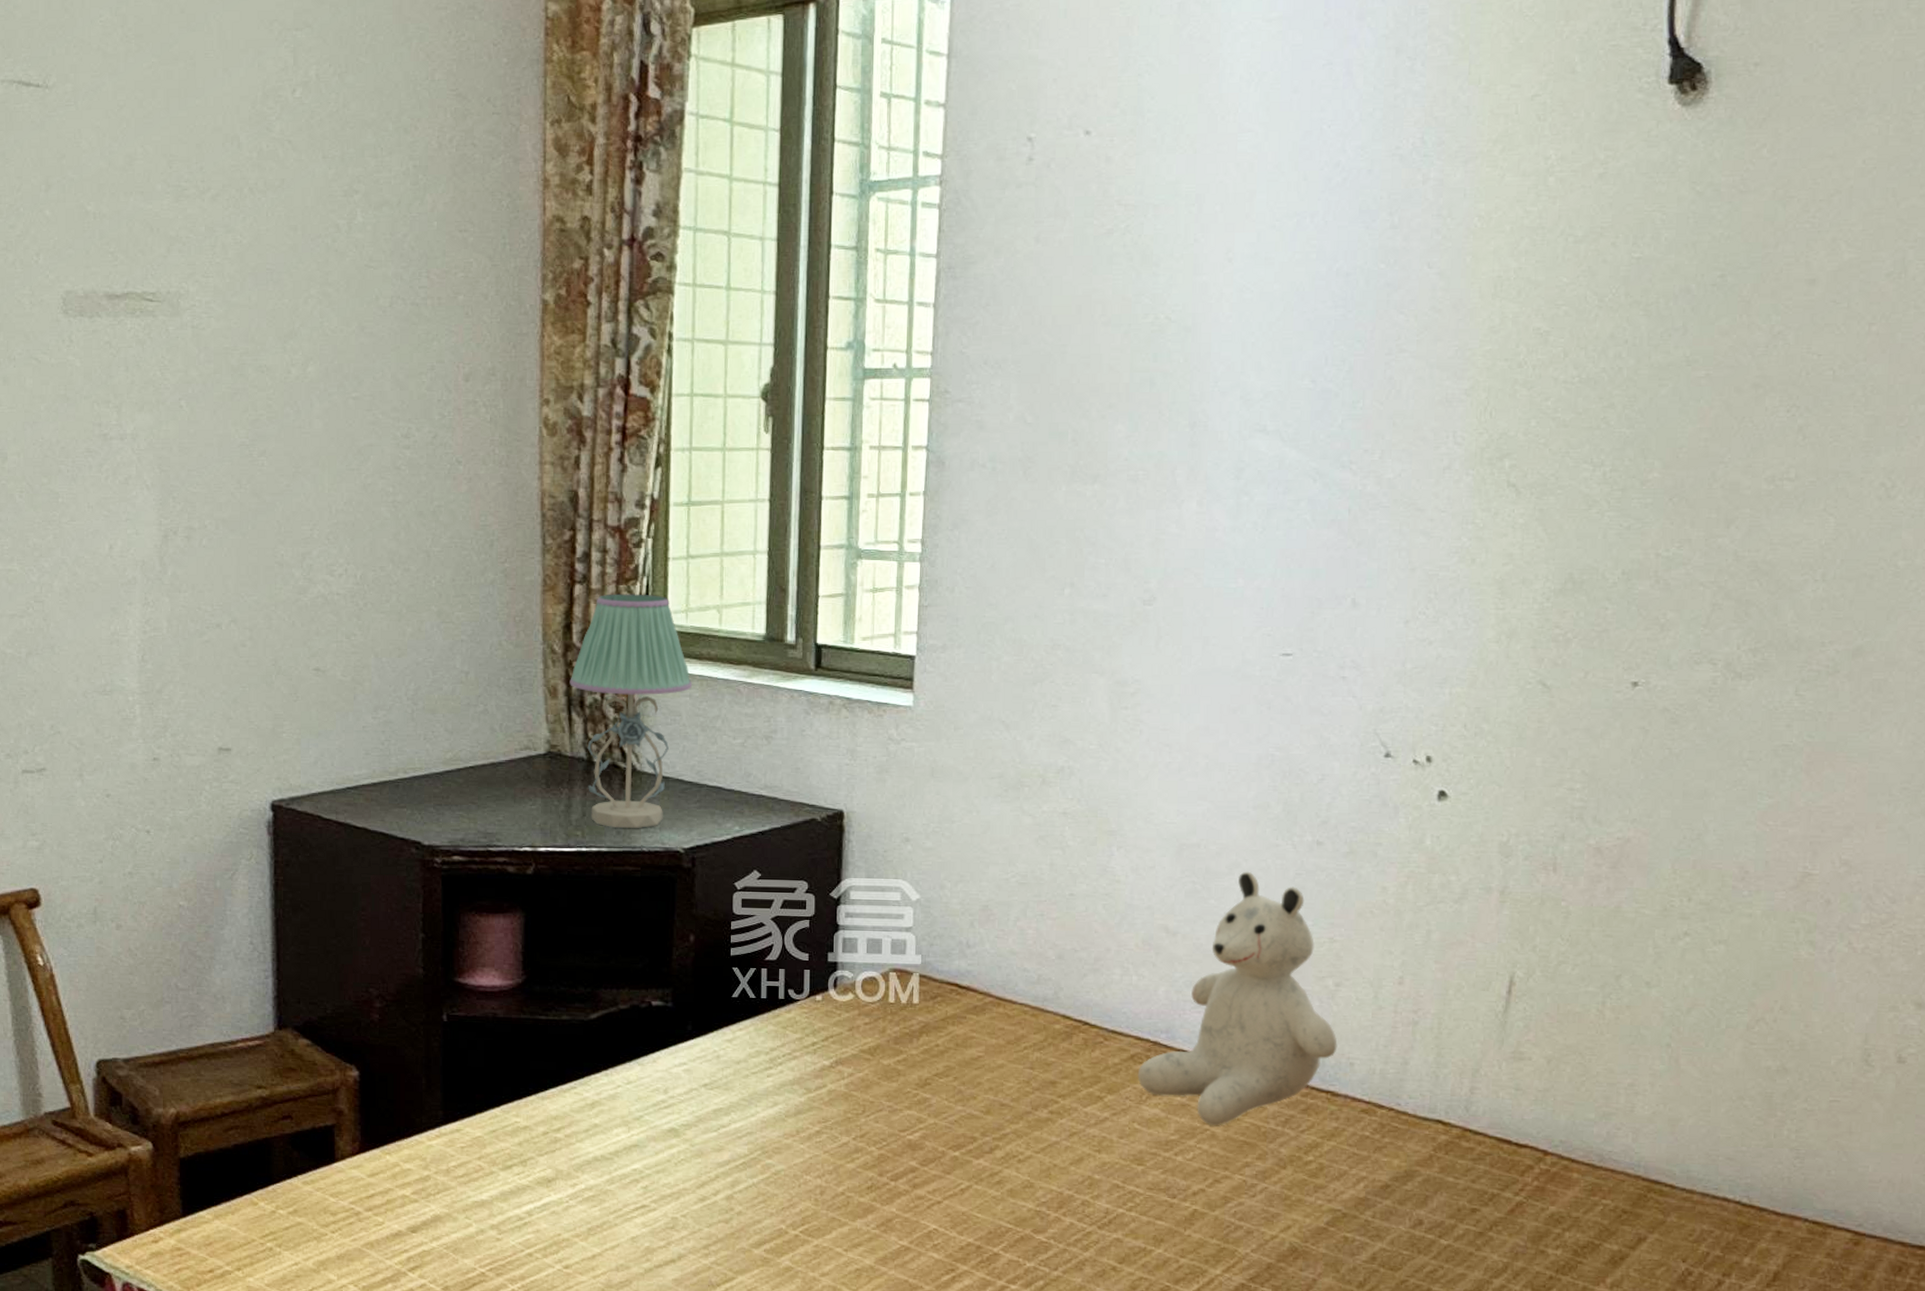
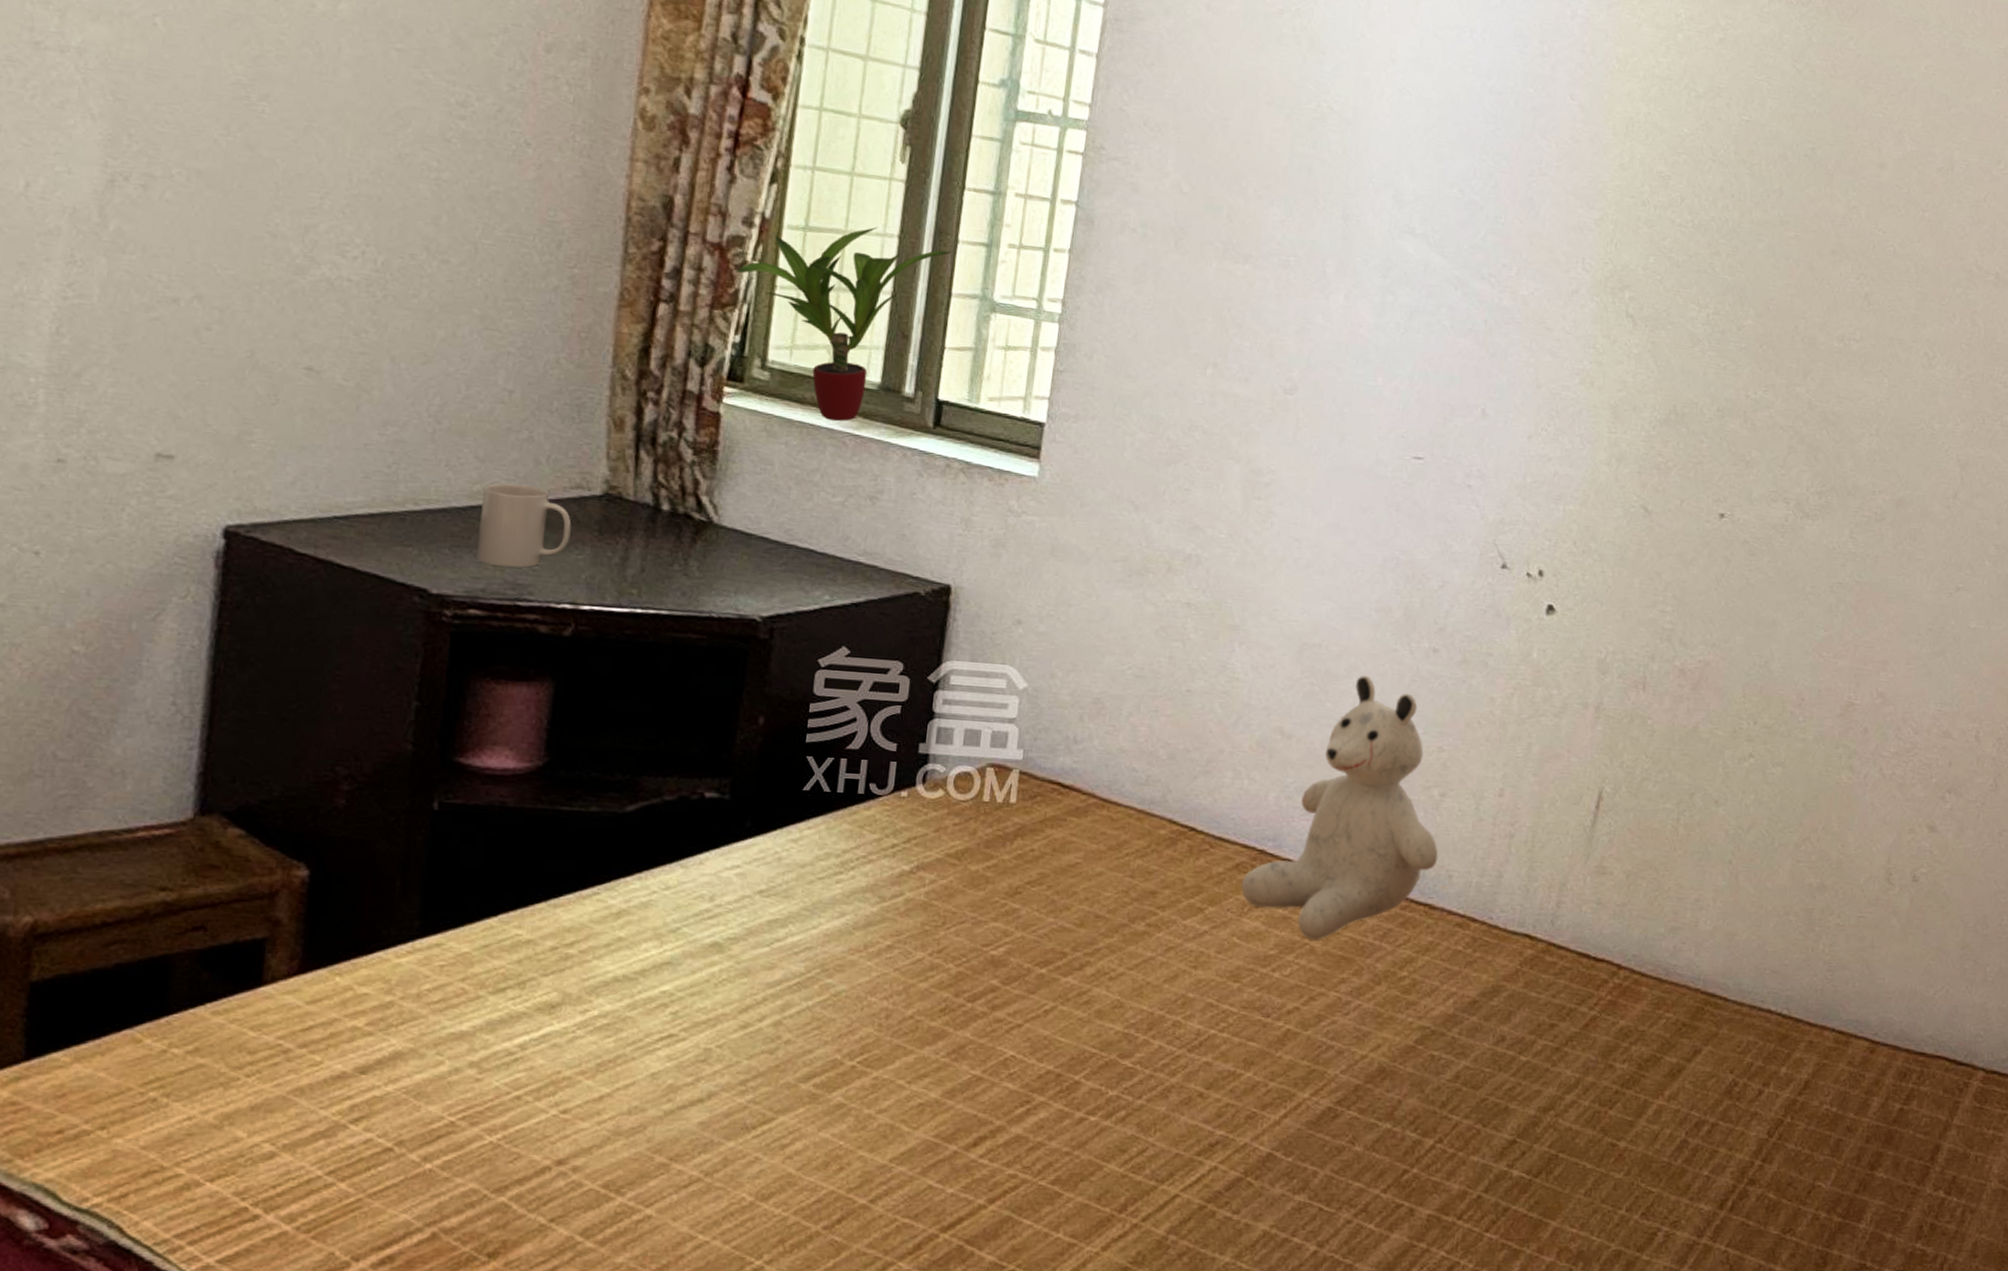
mug: none [454,749,524,820] -> present [476,483,572,568]
table lamp: present [569,594,693,828] -> none [641,318,791,590]
potted plant: none [633,494,817,673] -> present [734,226,951,422]

